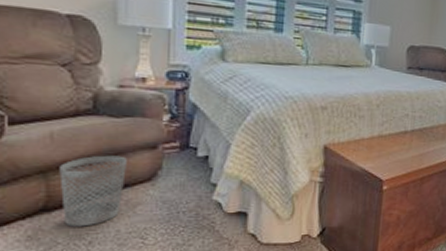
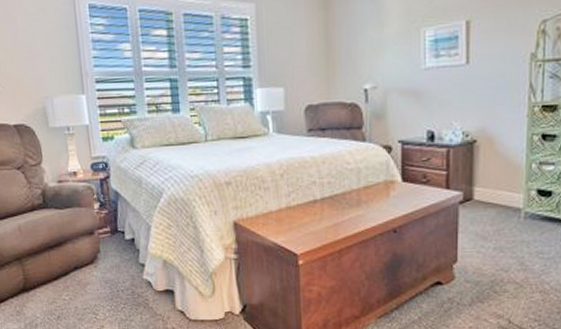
wastebasket: present [59,155,127,227] -> none [29,242,75,304]

